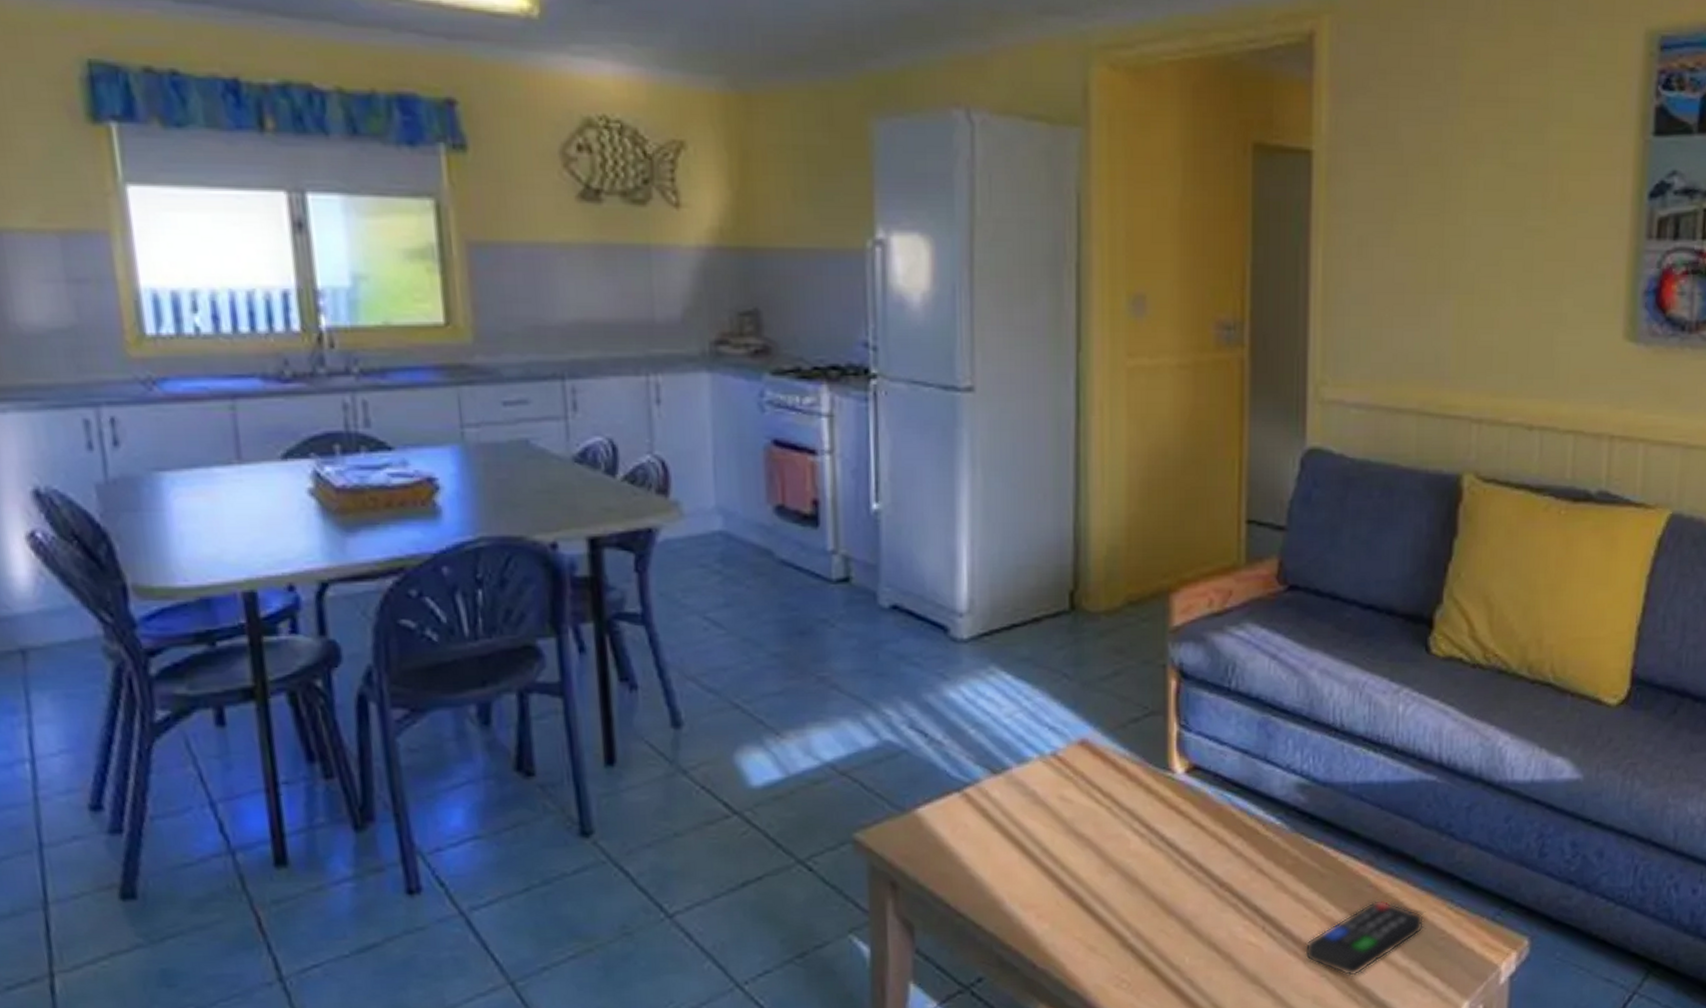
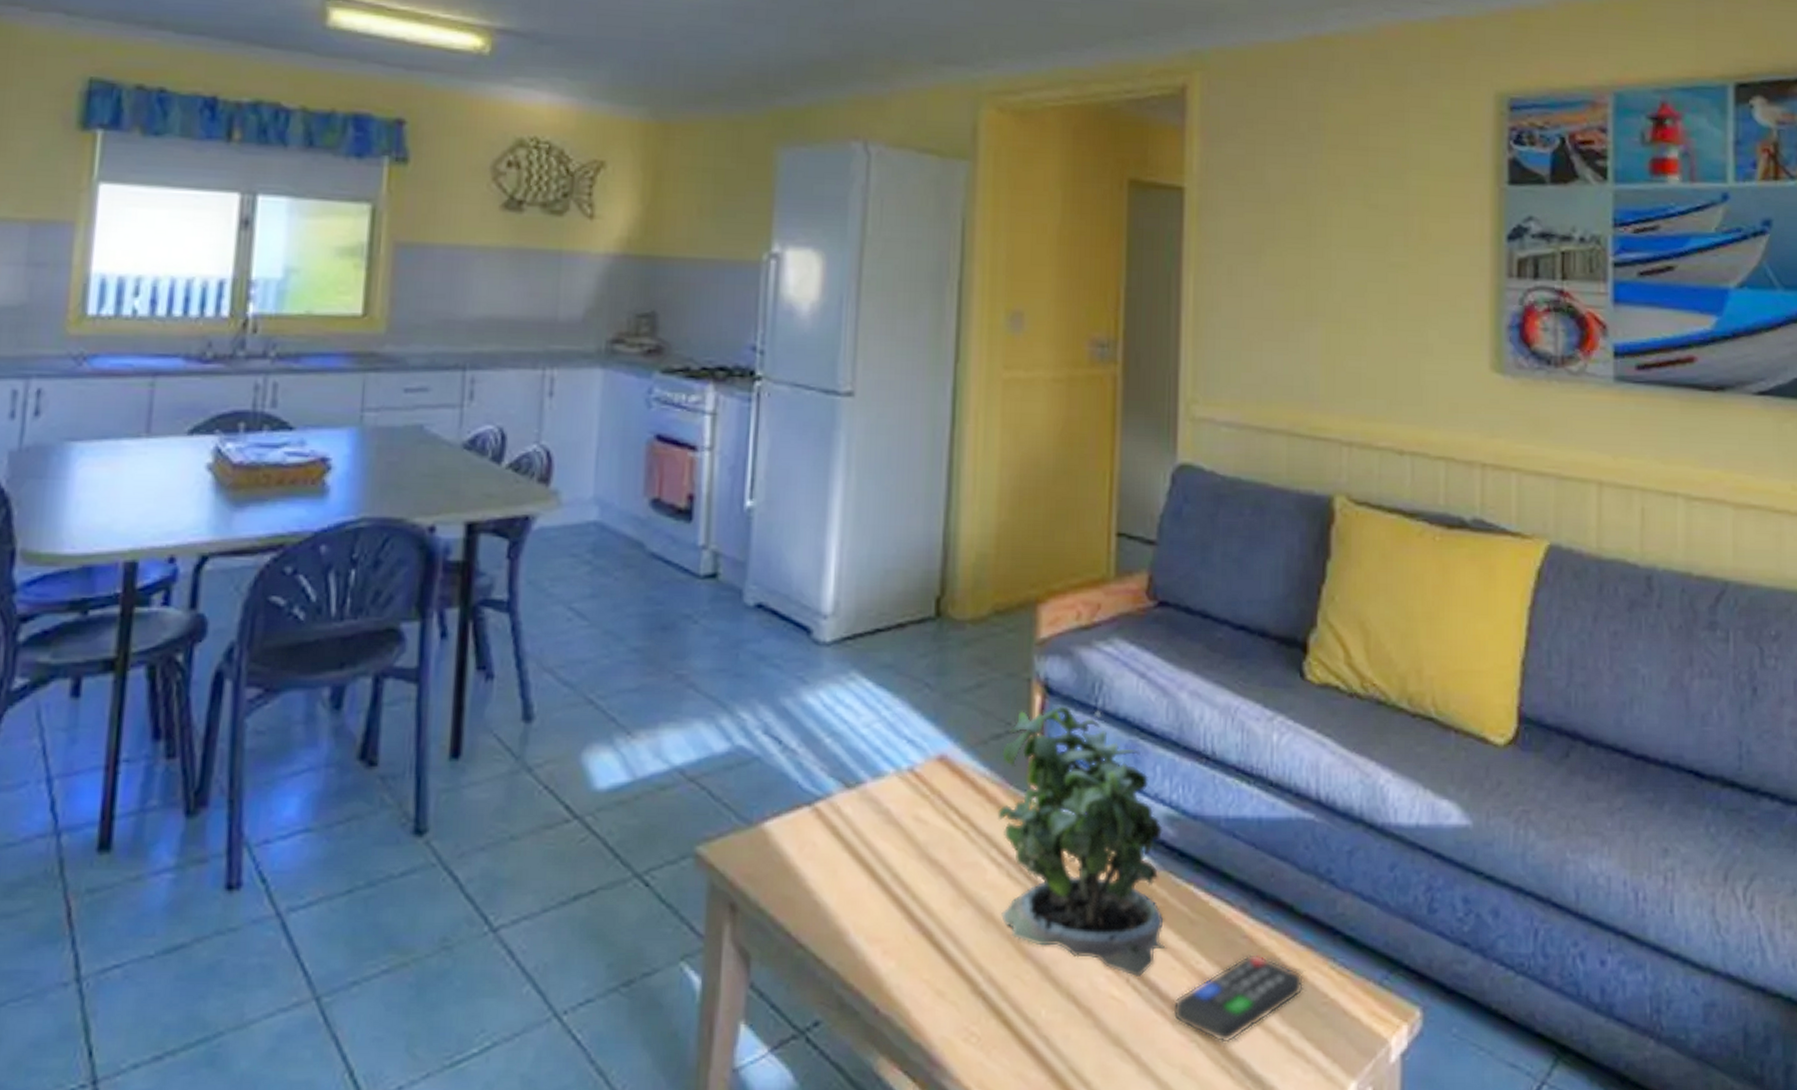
potted plant: none [1138,689,1300,925] -> present [997,706,1167,976]

